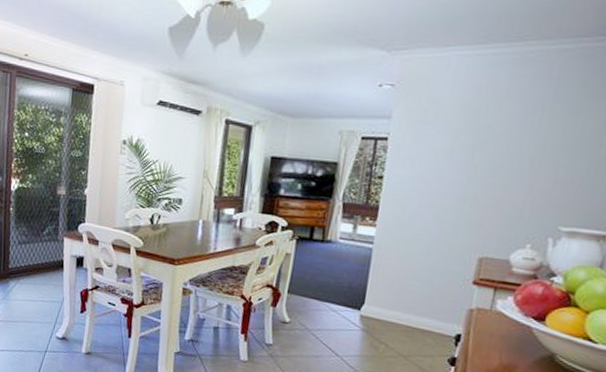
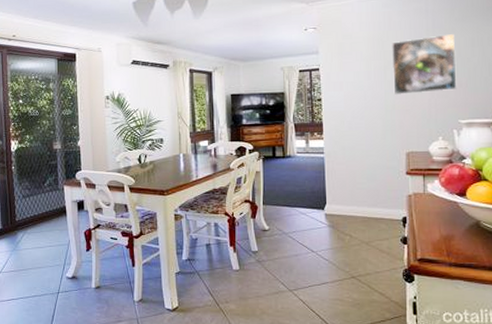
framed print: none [479,112,581,188] -> present [391,34,457,96]

